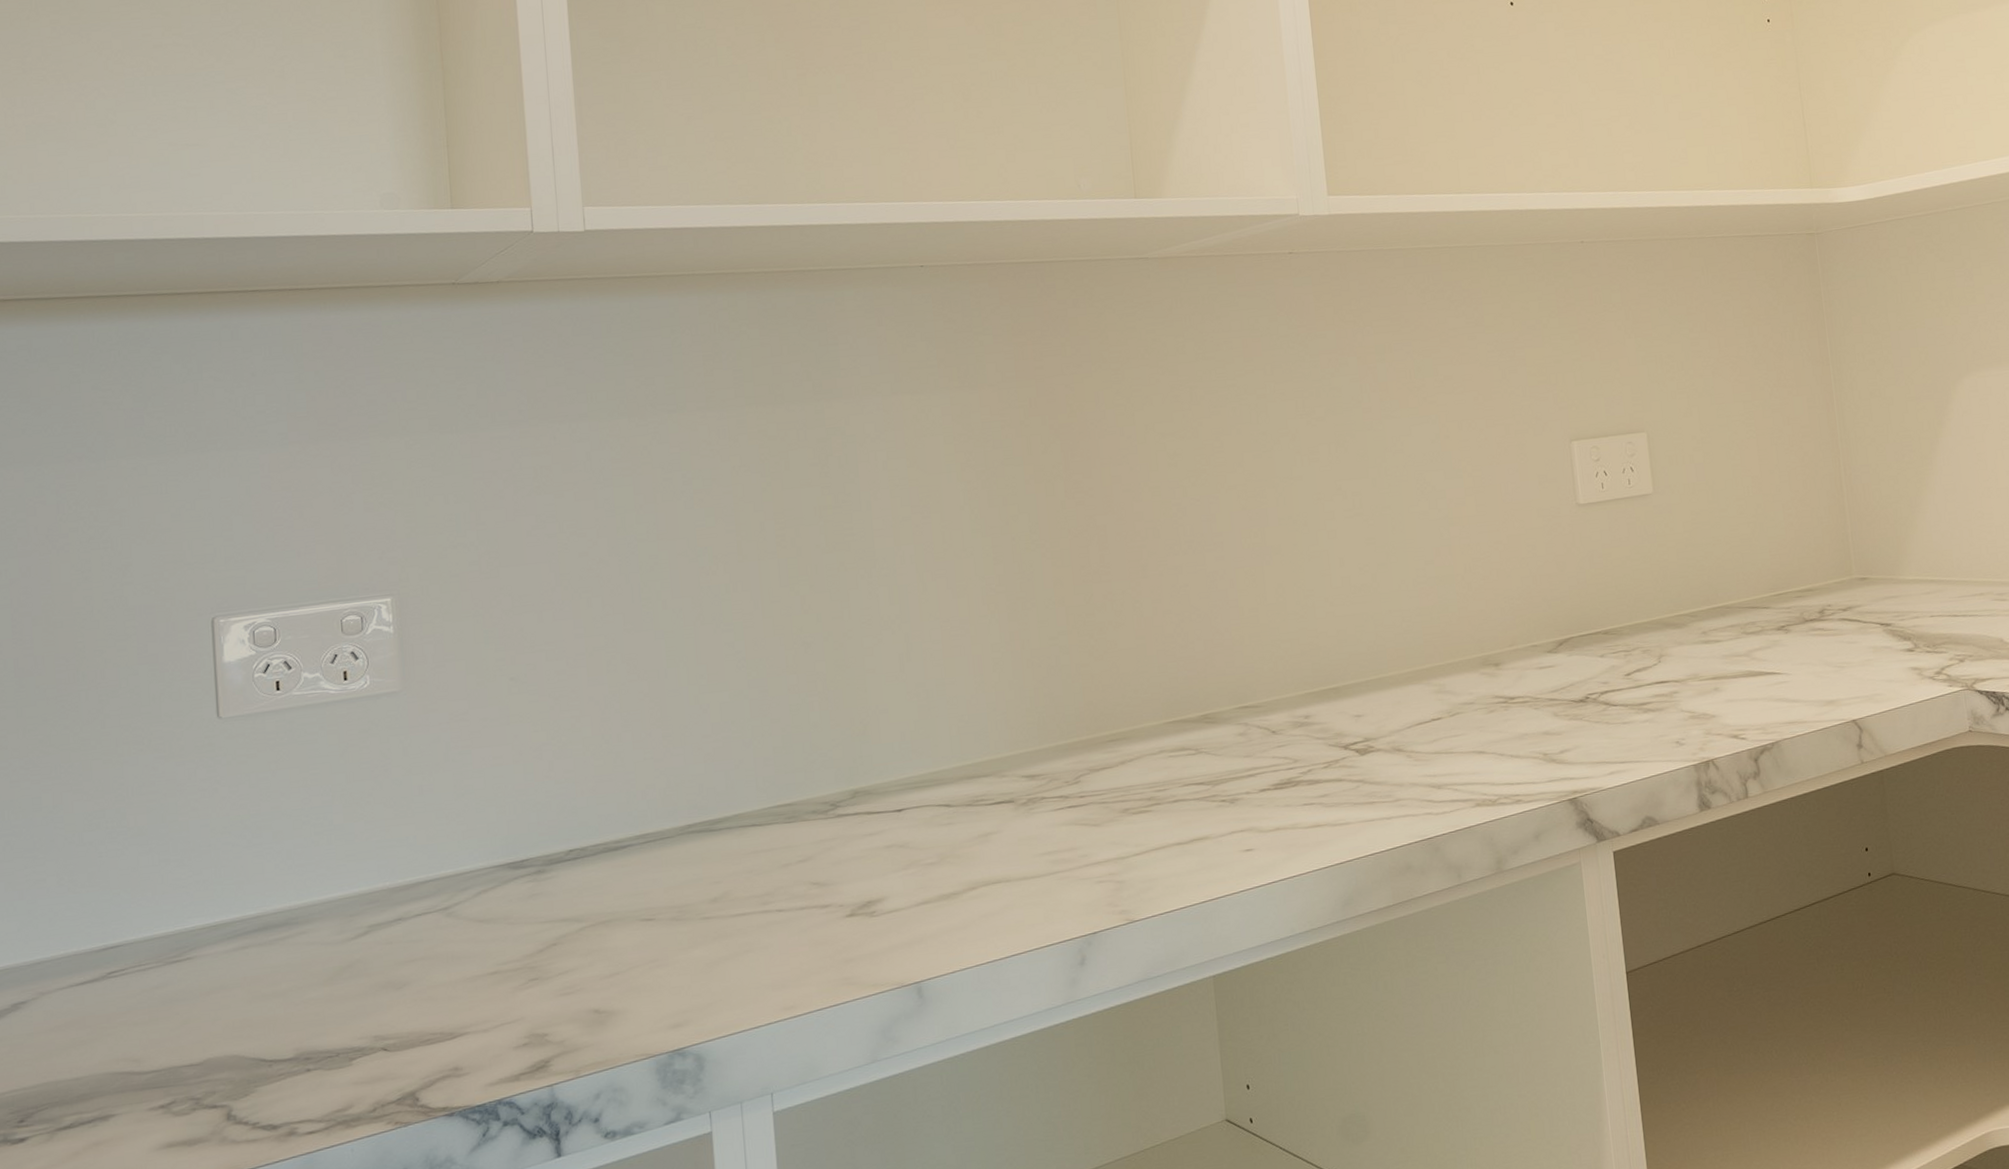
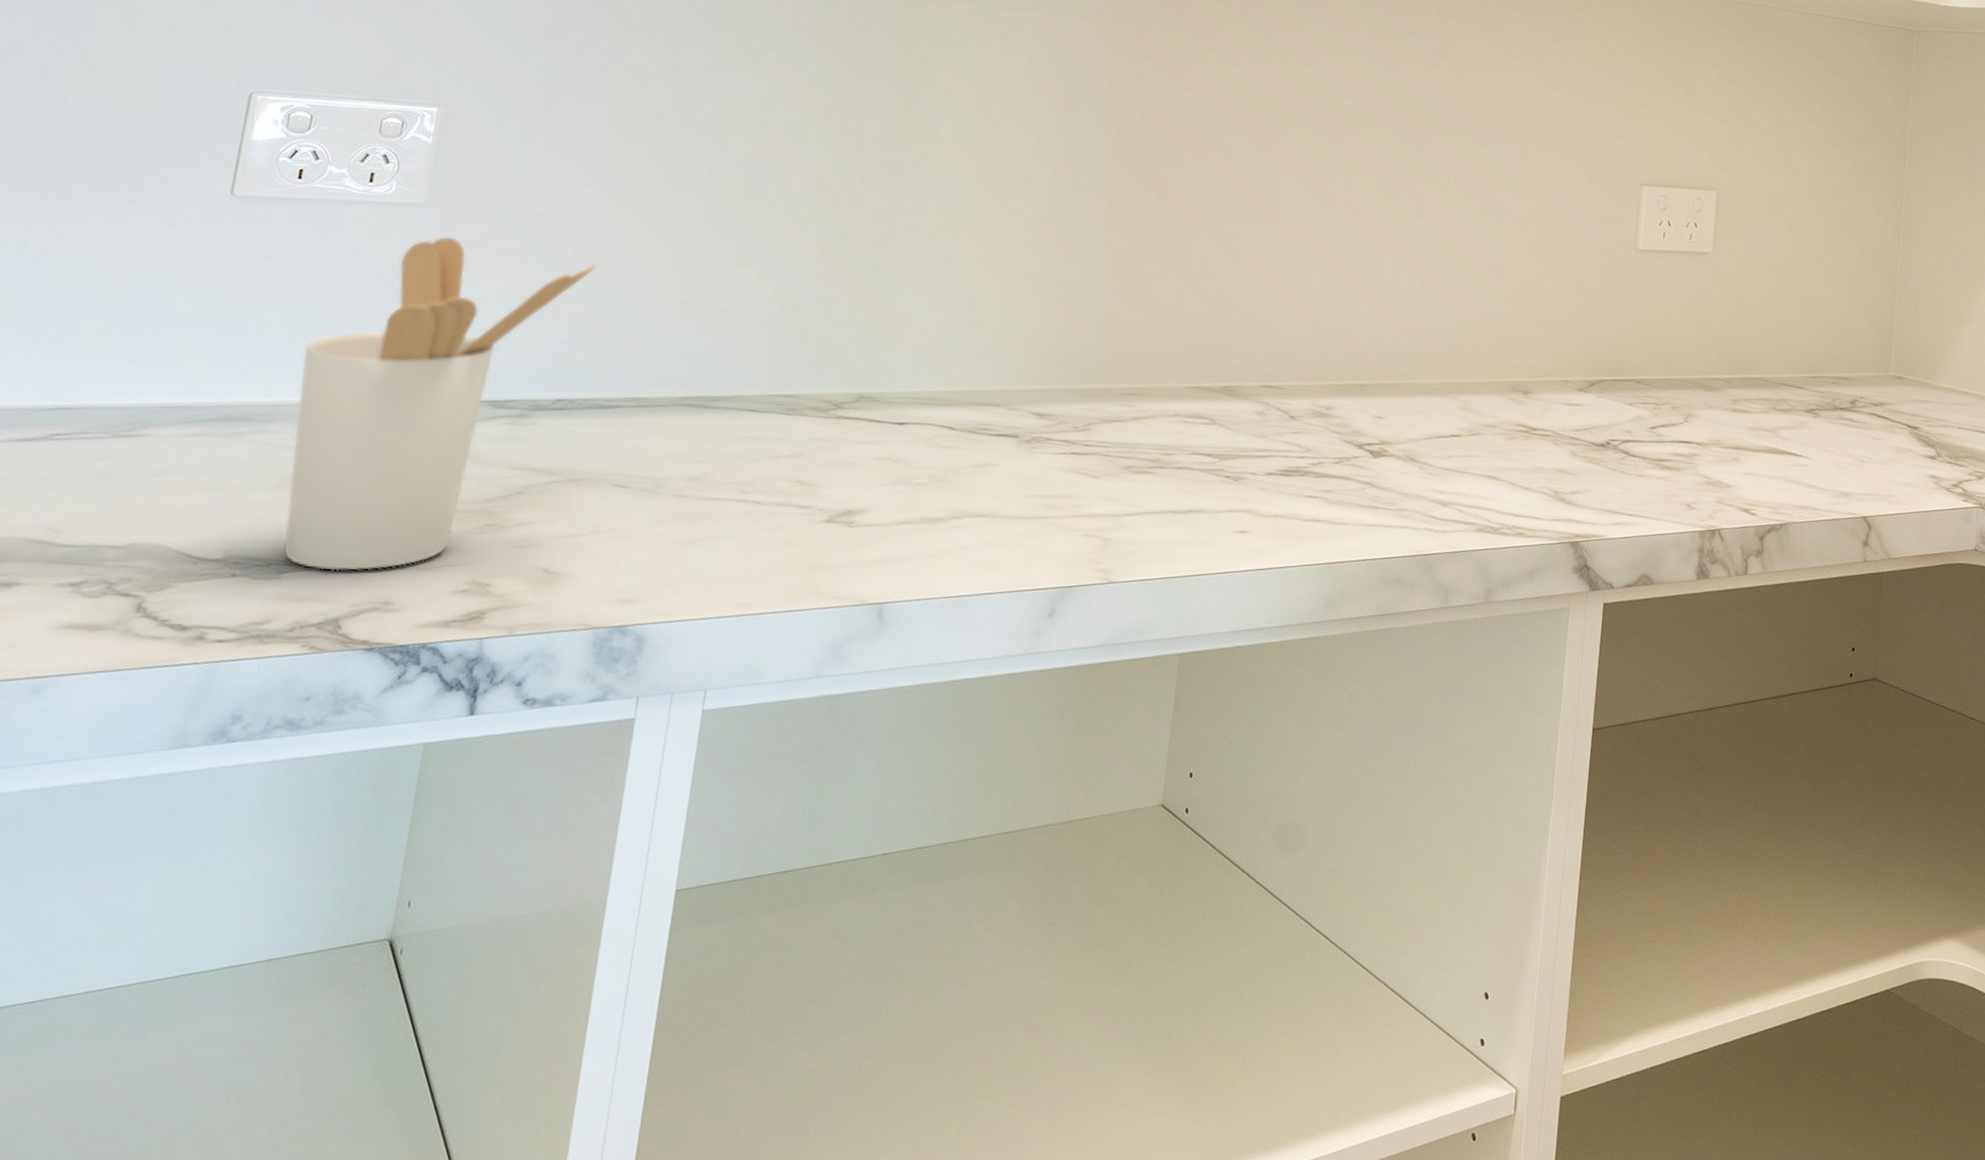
utensil holder: none [321,716,577,1051] -> present [283,235,597,572]

